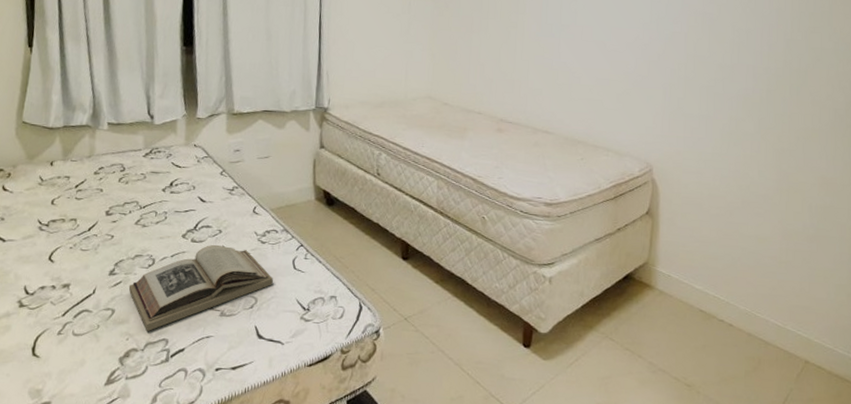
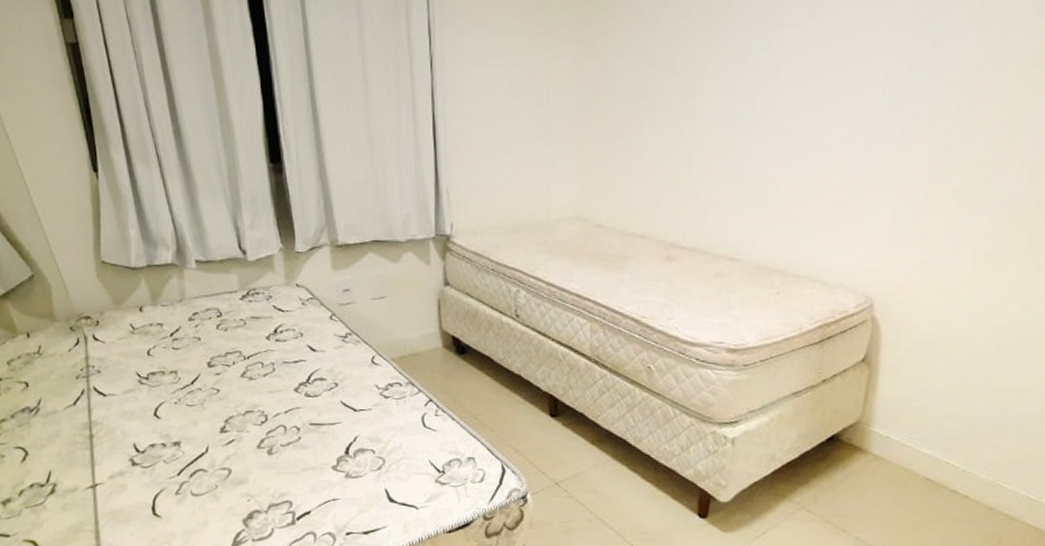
book: present [128,244,273,332] -> none [243,399,401,493]

